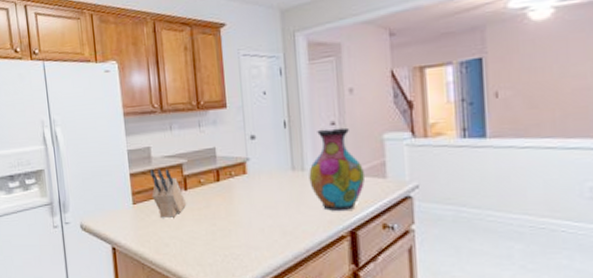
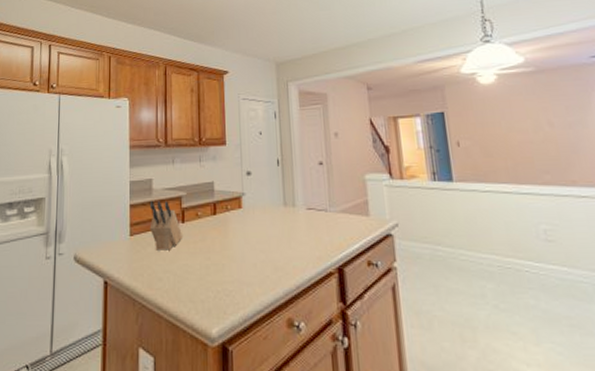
vase: present [309,127,366,212] -> none [299,167,351,248]

